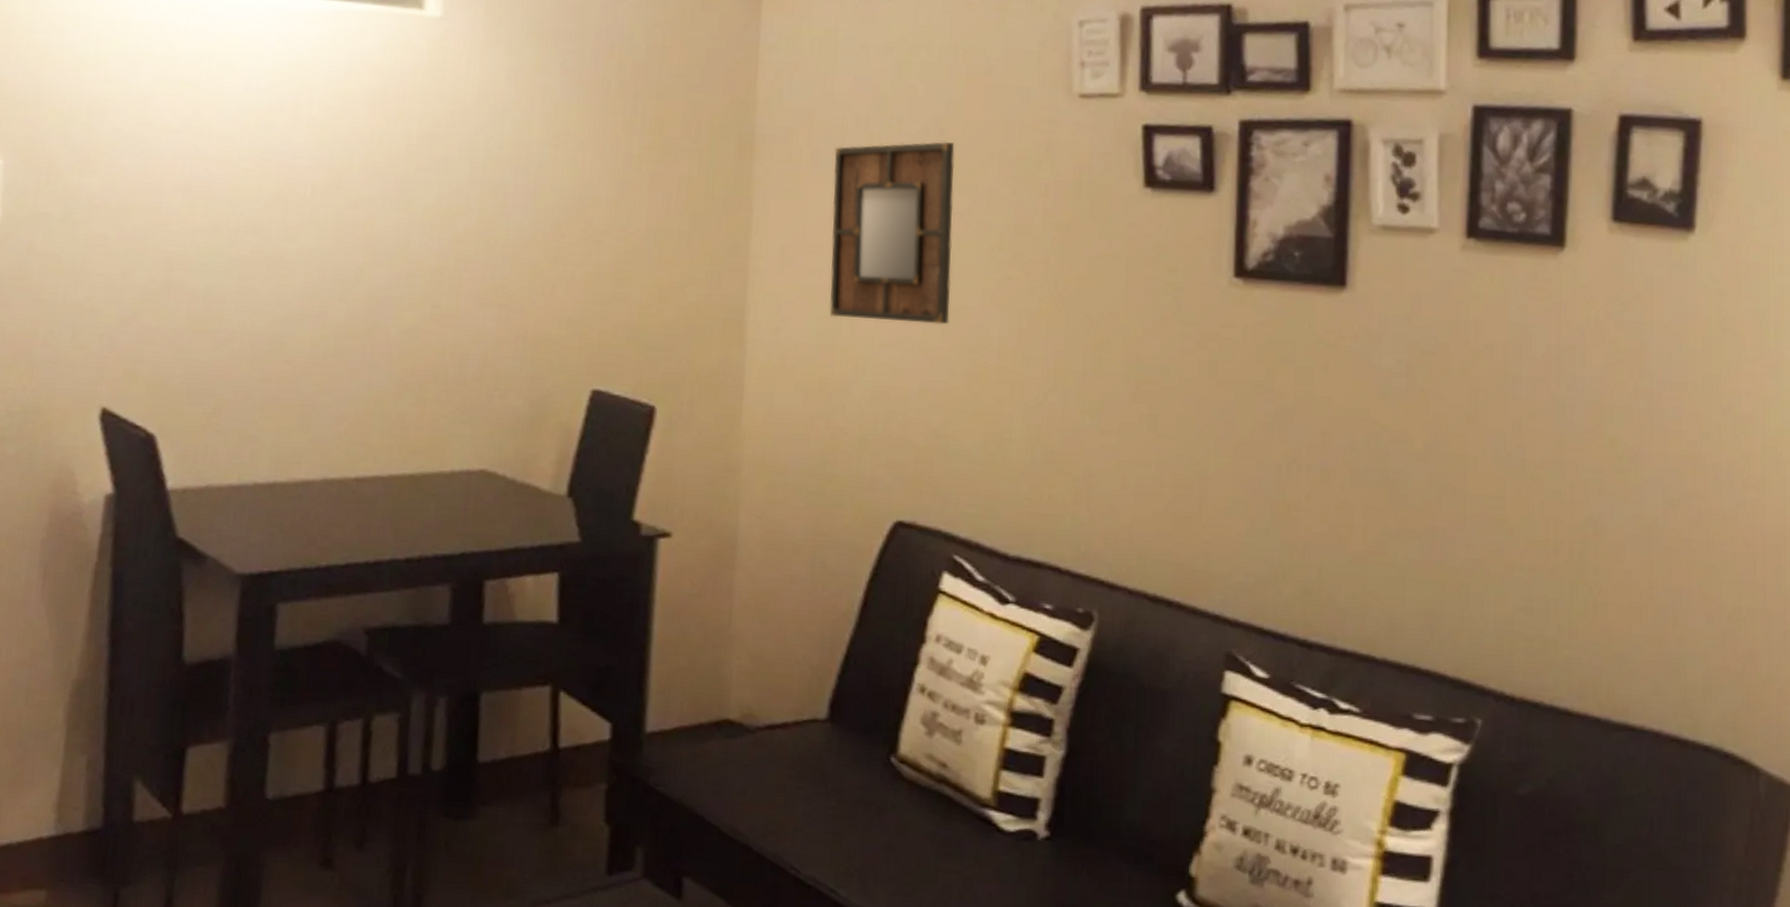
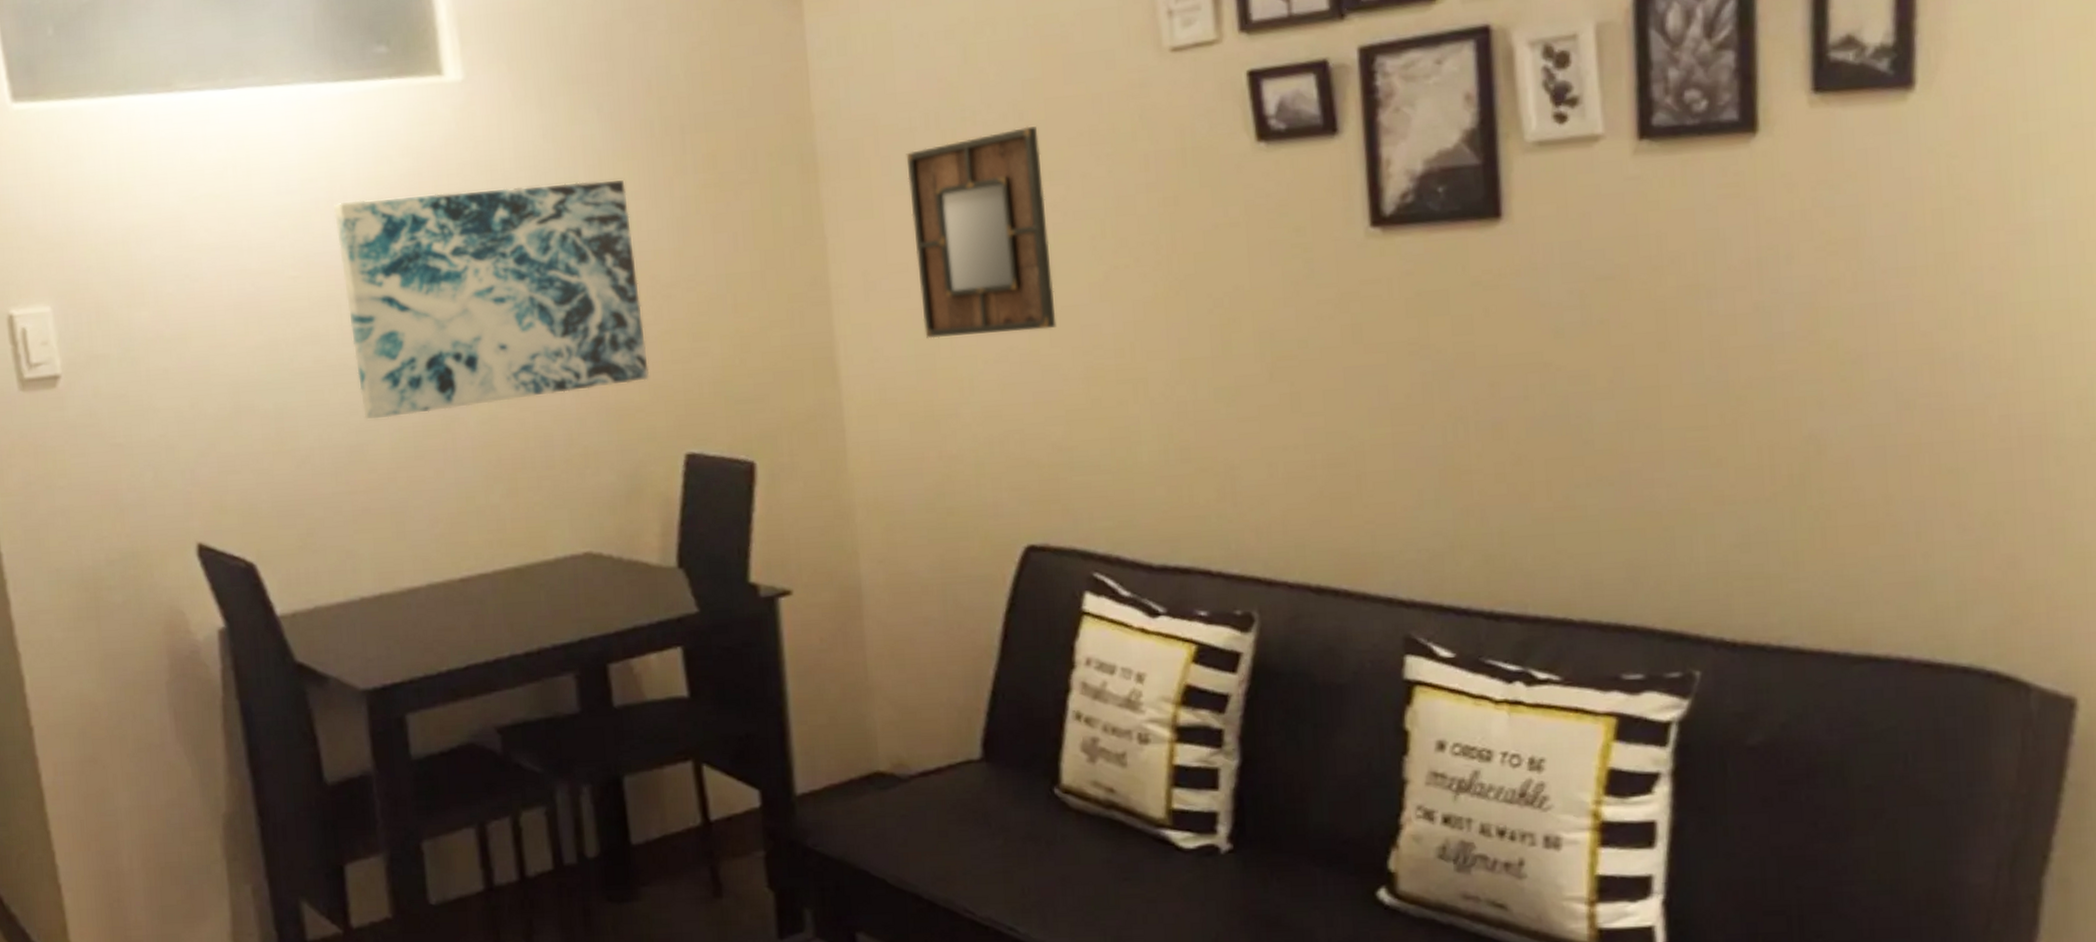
wall art: none [290,107,576,316] -> present [333,180,650,420]

